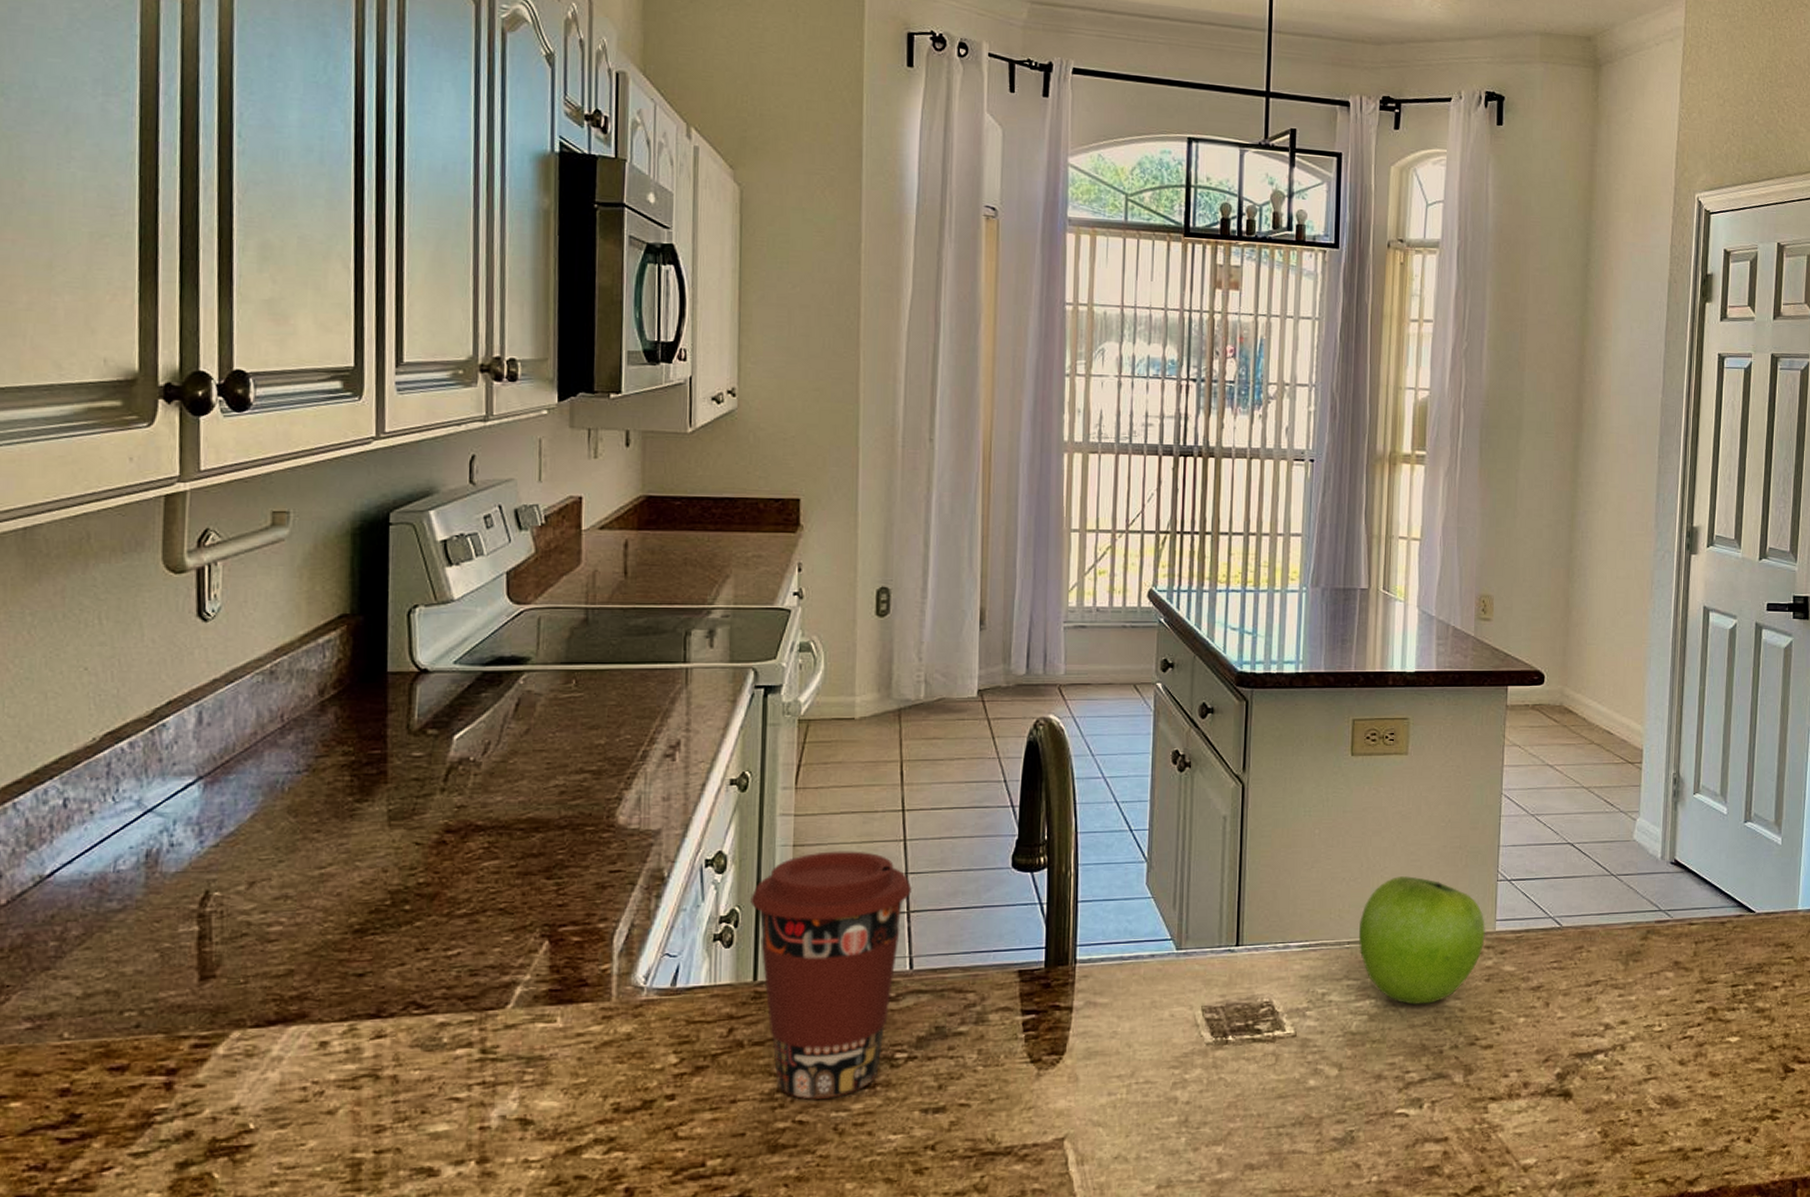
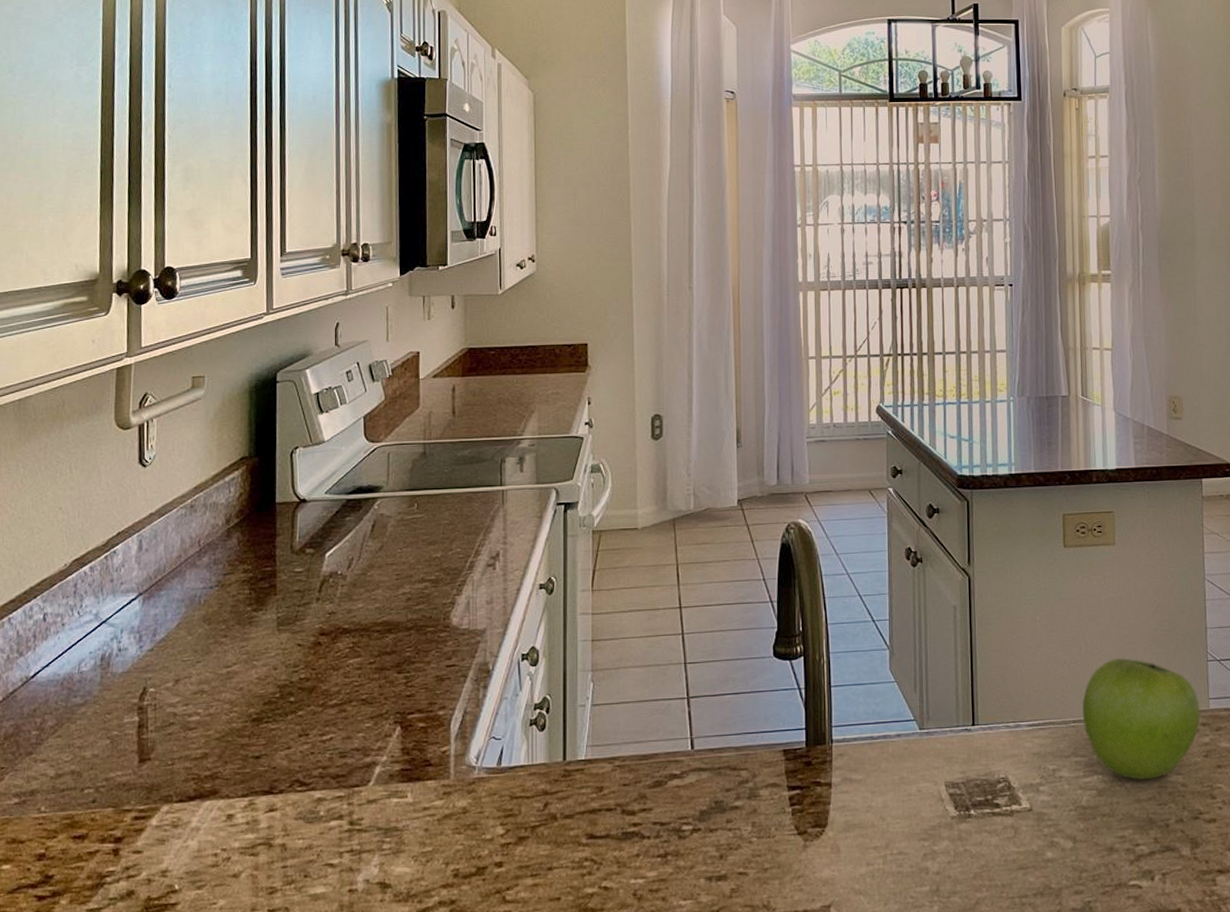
coffee cup: present [750,851,913,1099] -> none [559,644,691,867]

